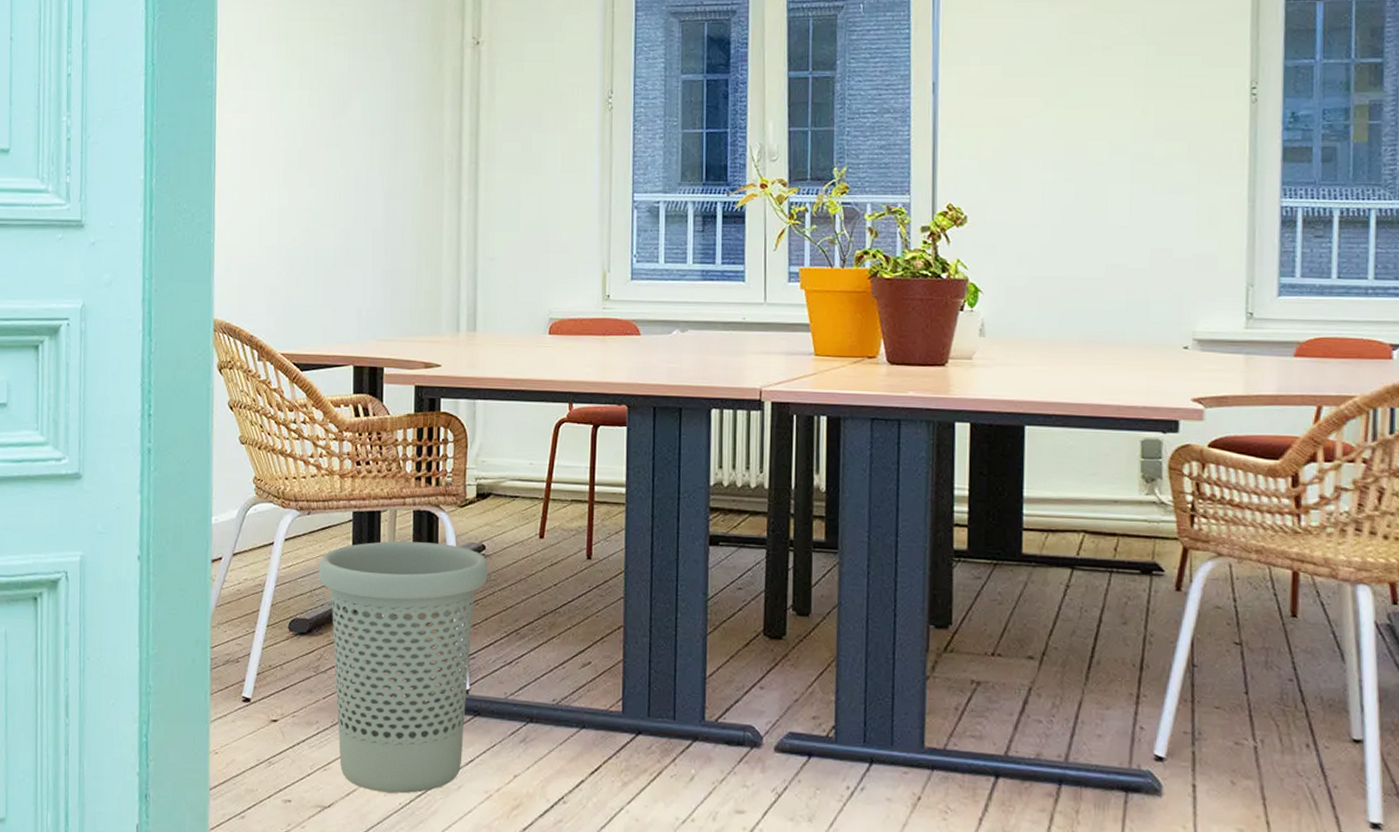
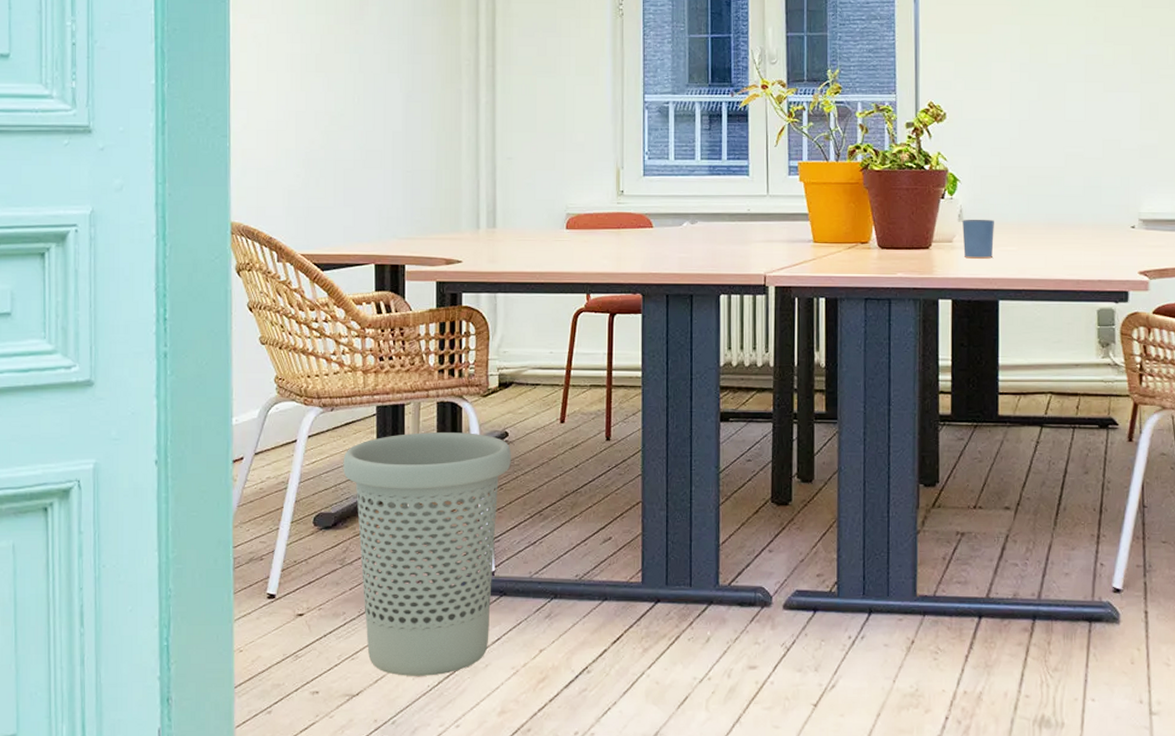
mug: none [984,334,1021,379] -> present [962,219,994,259]

